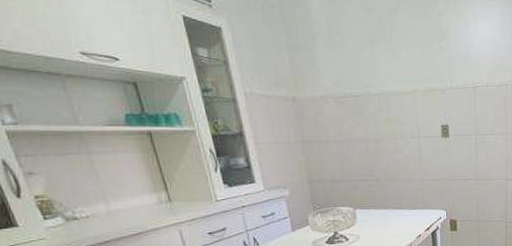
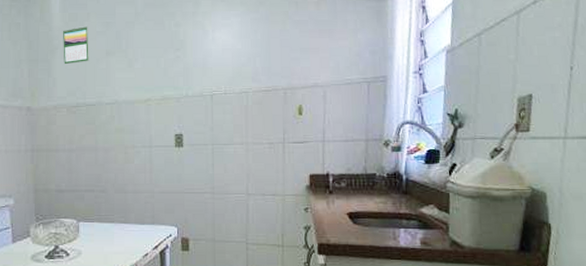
calendar: none [323,10,353,53] -> present [63,25,89,65]

